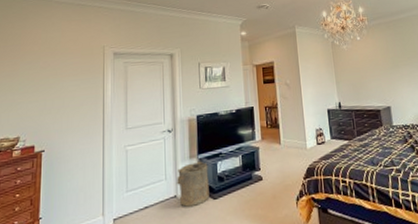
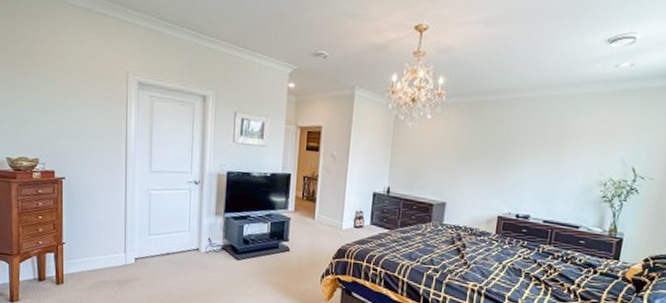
laundry hamper: present [176,161,209,207] -> none [199,219,234,262]

